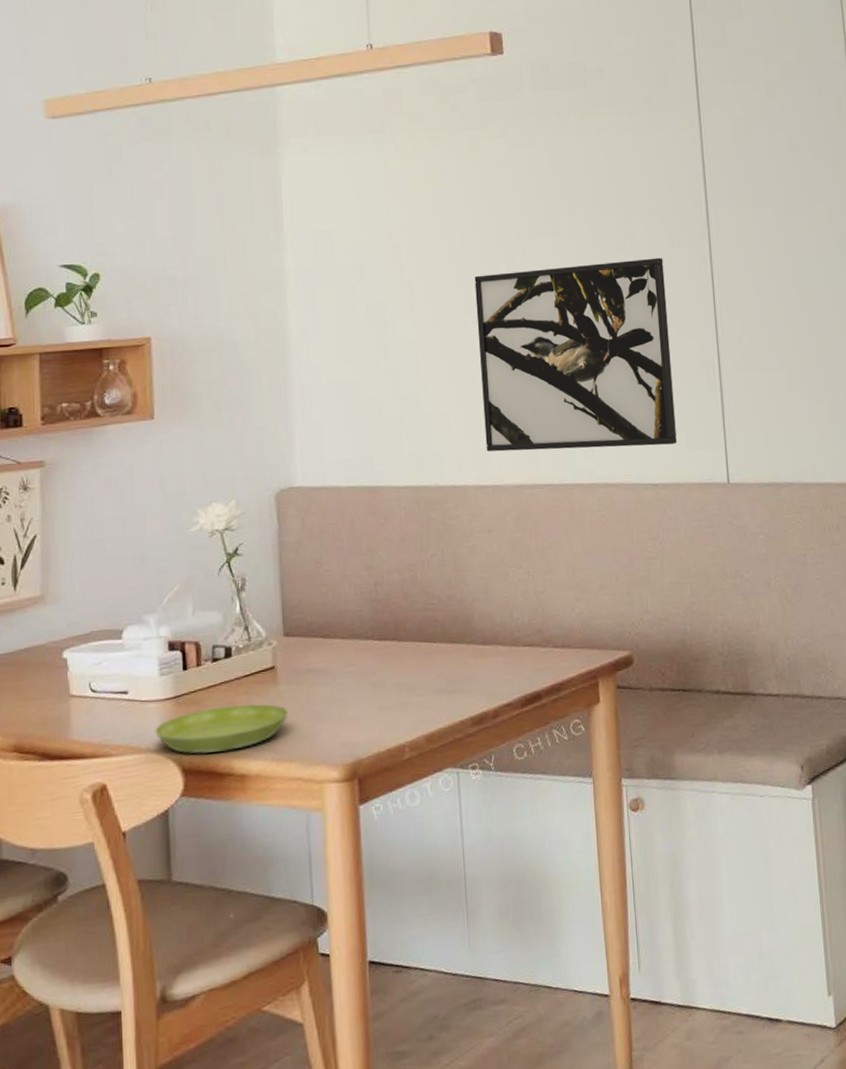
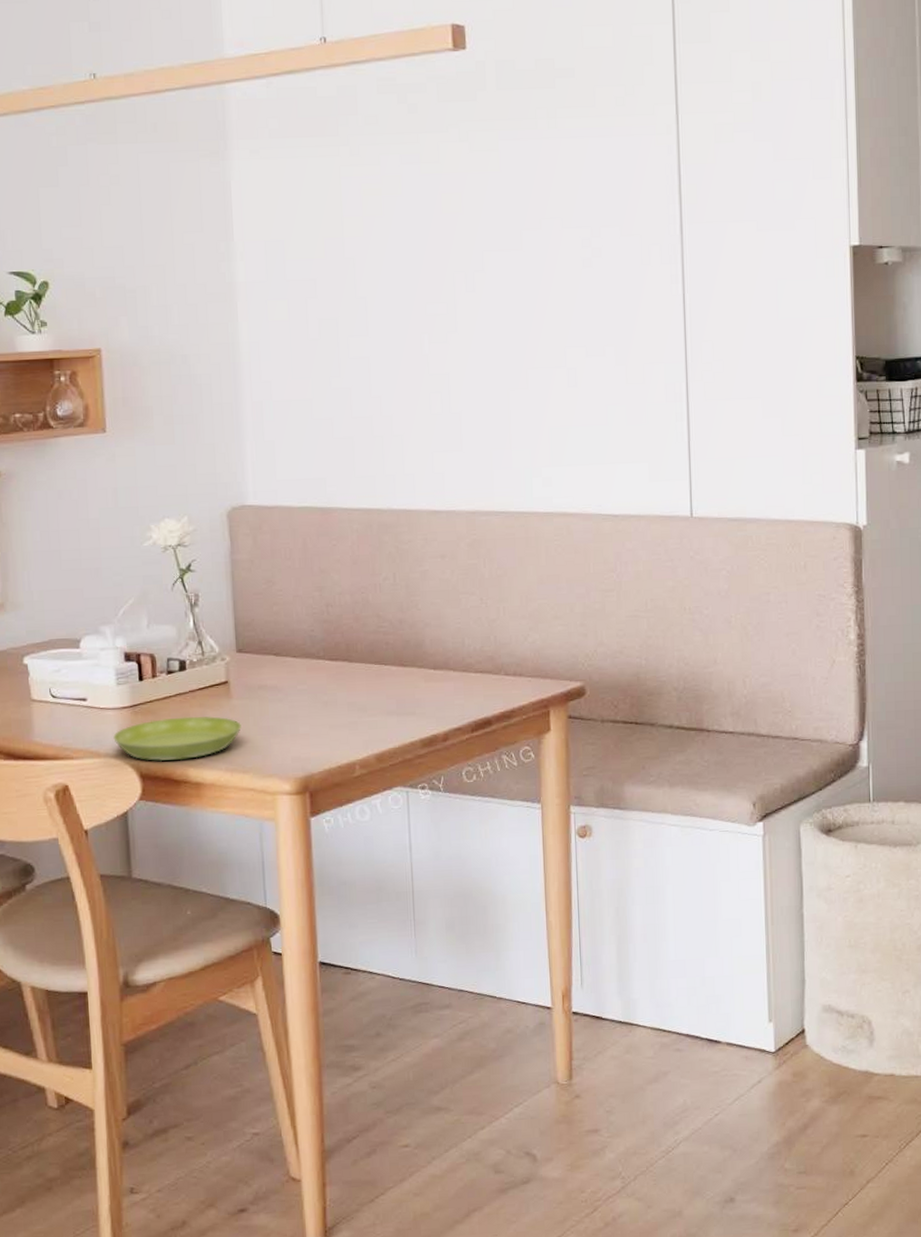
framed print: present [474,257,677,452] -> none [431,276,639,477]

